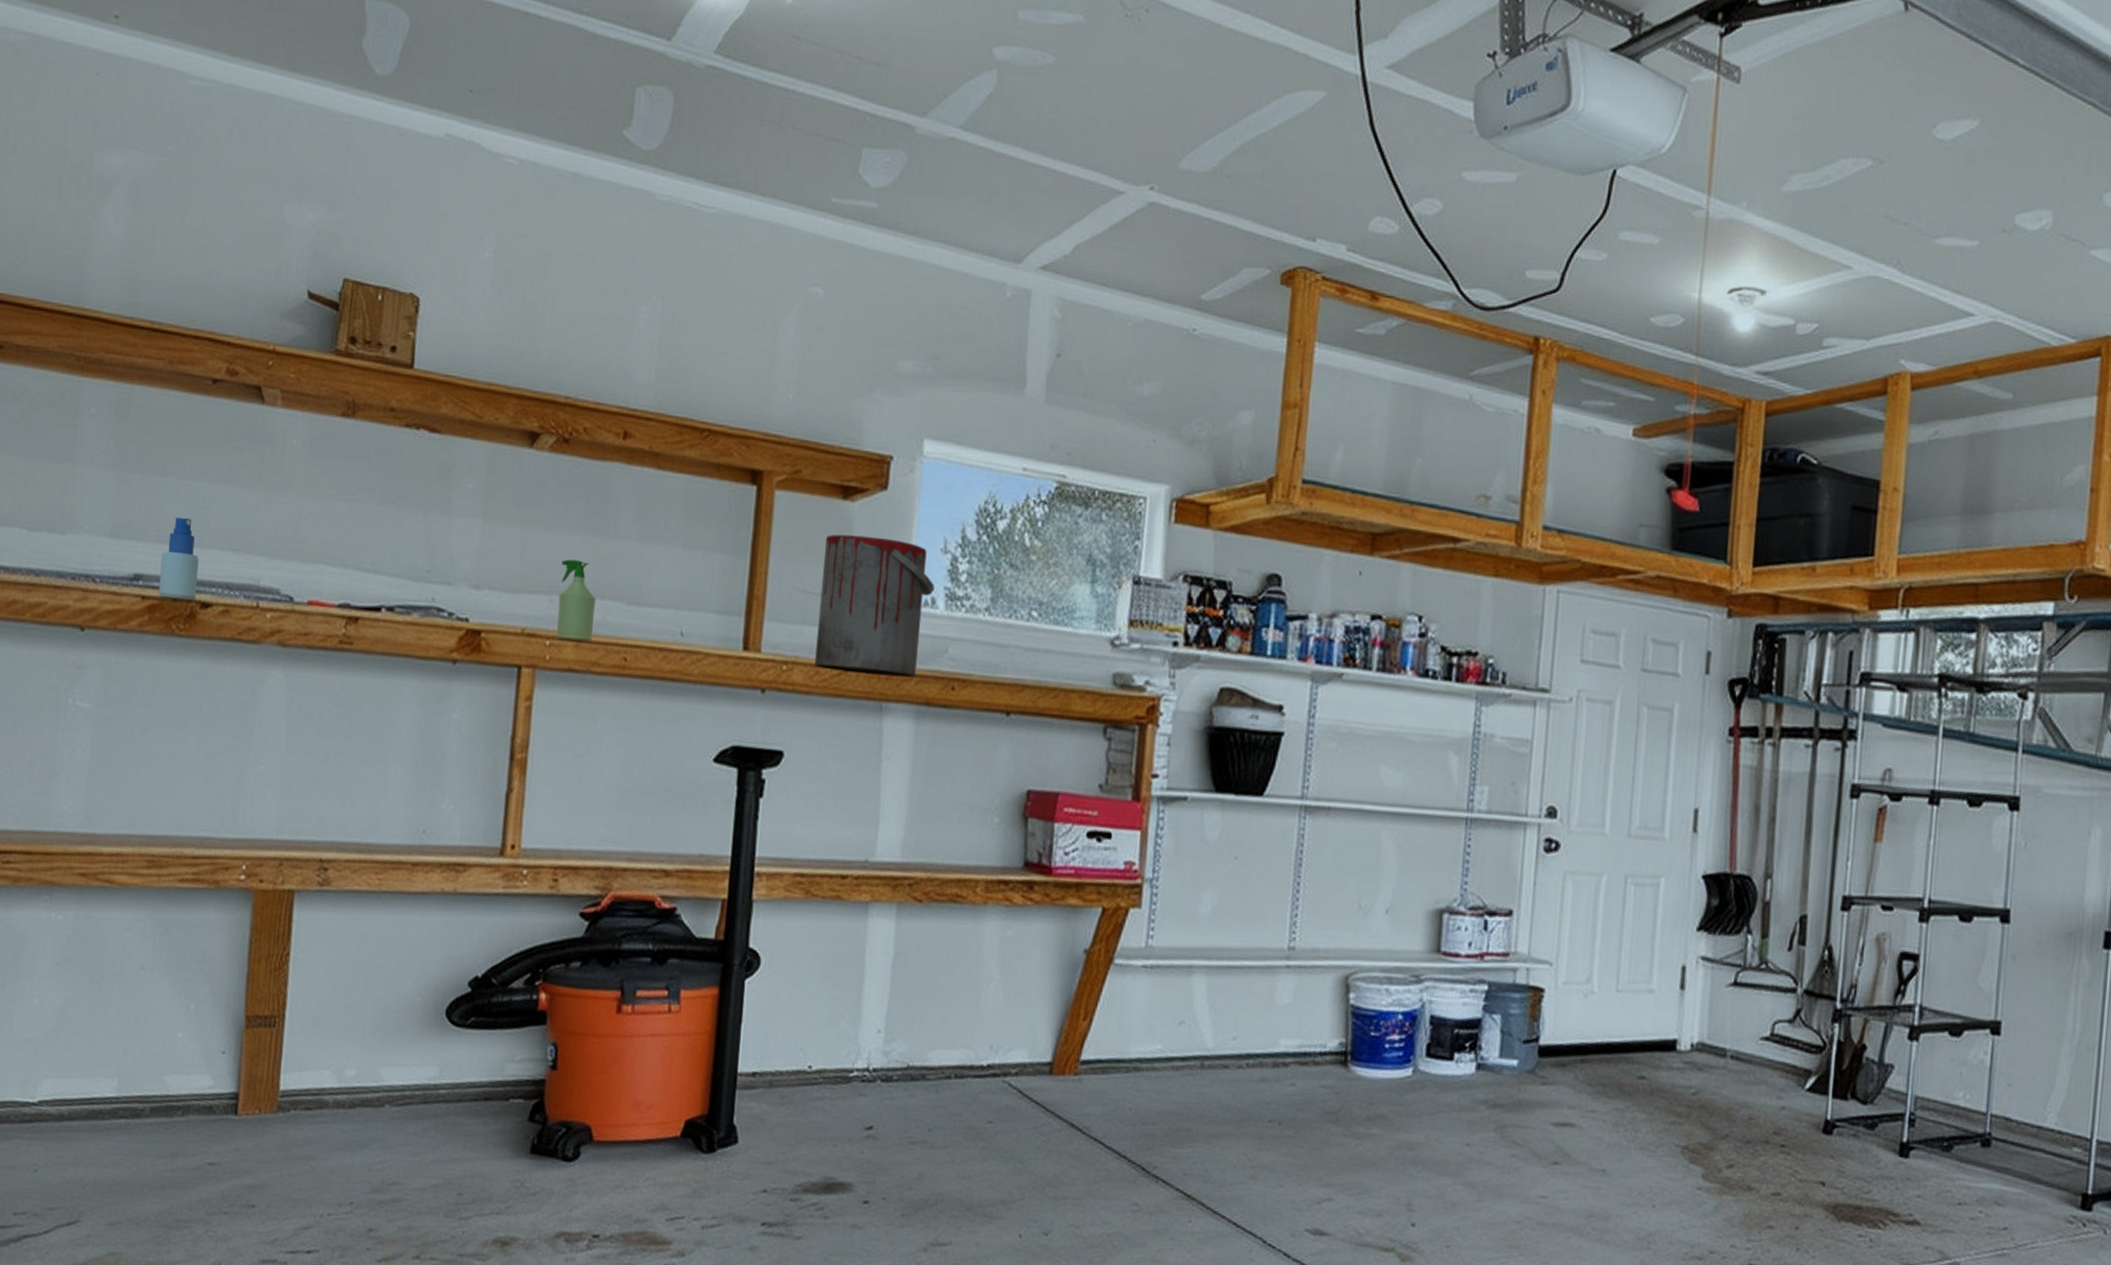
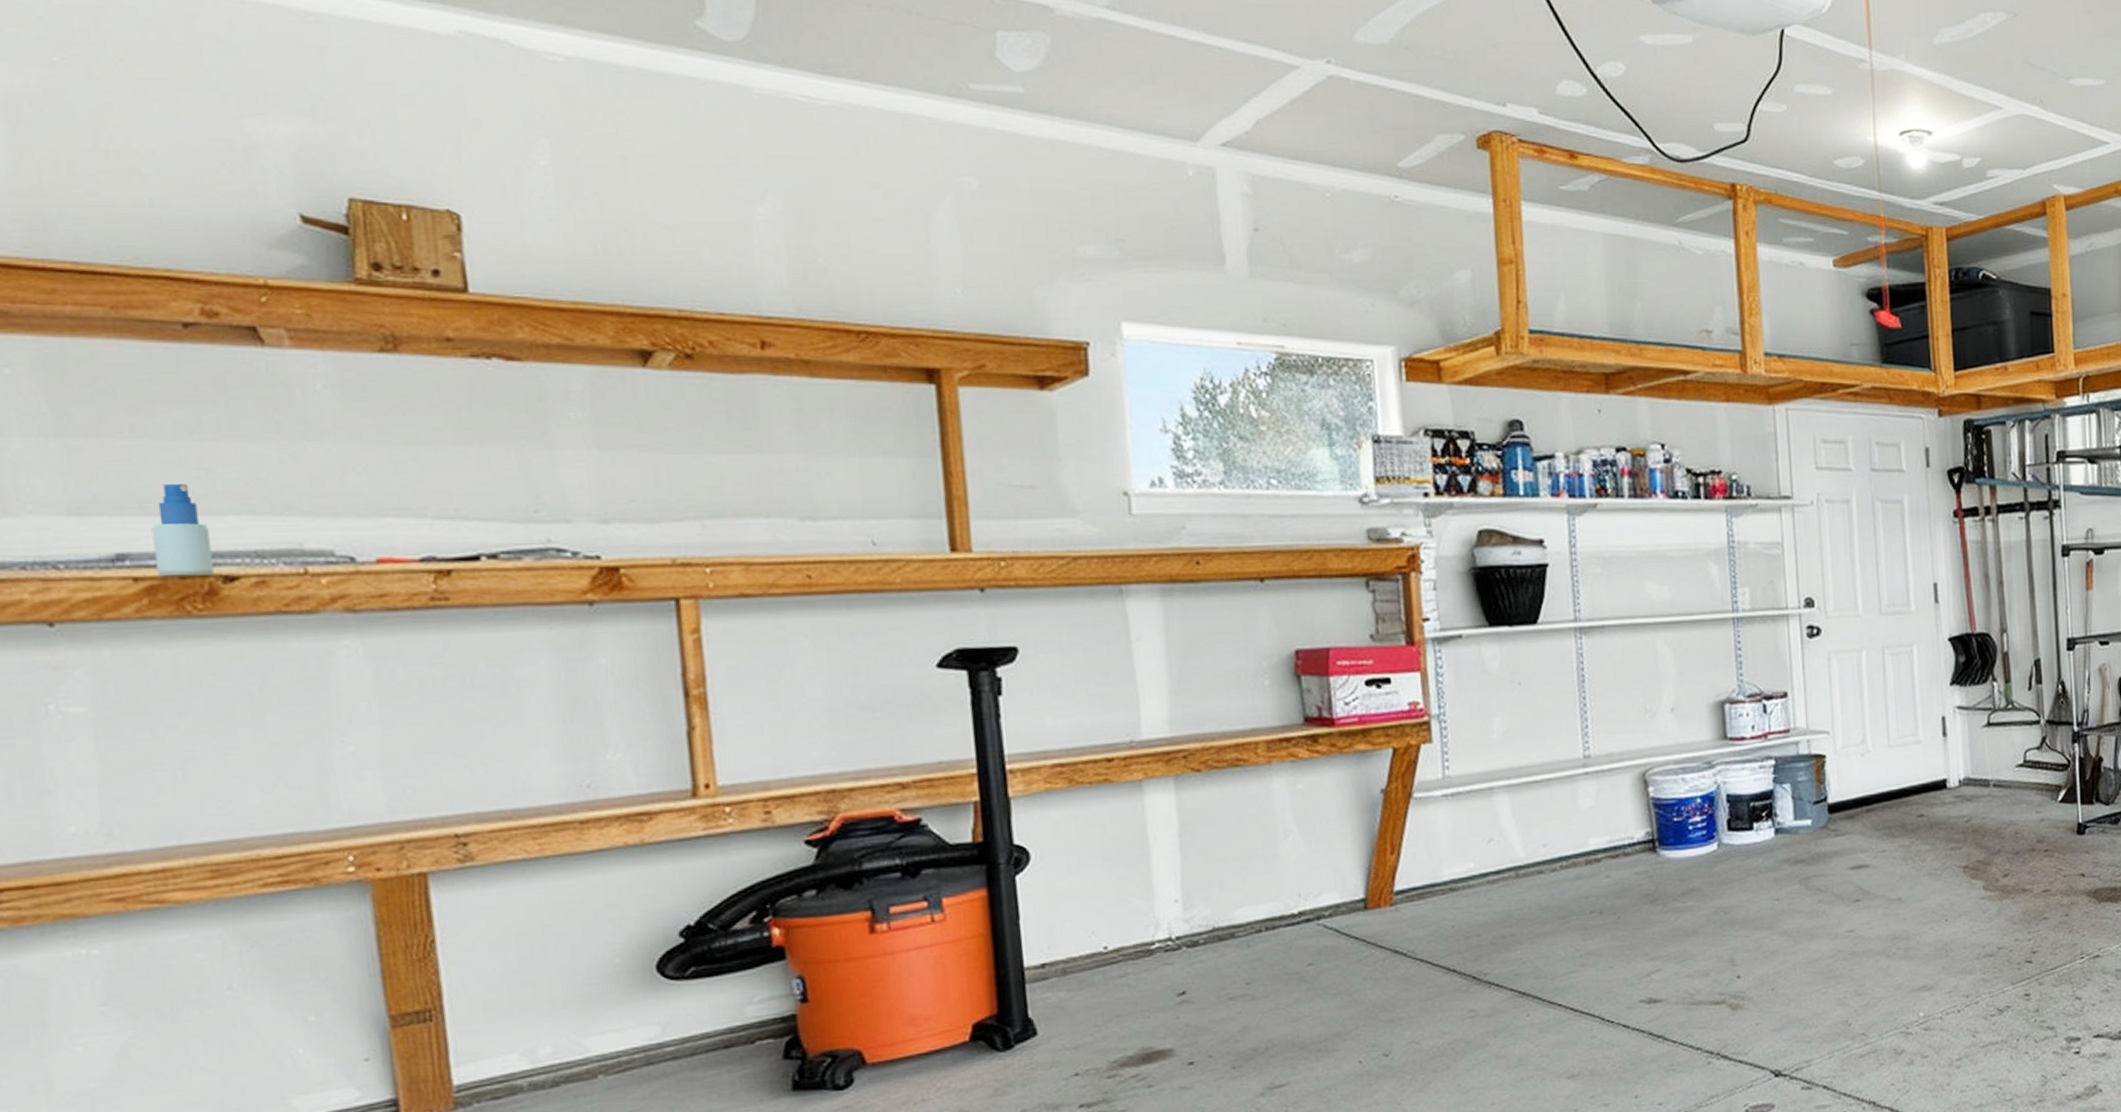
spray bottle: present [556,559,596,643] -> none [709,480,764,567]
paint can: present [815,534,935,678] -> none [1026,423,1160,561]

